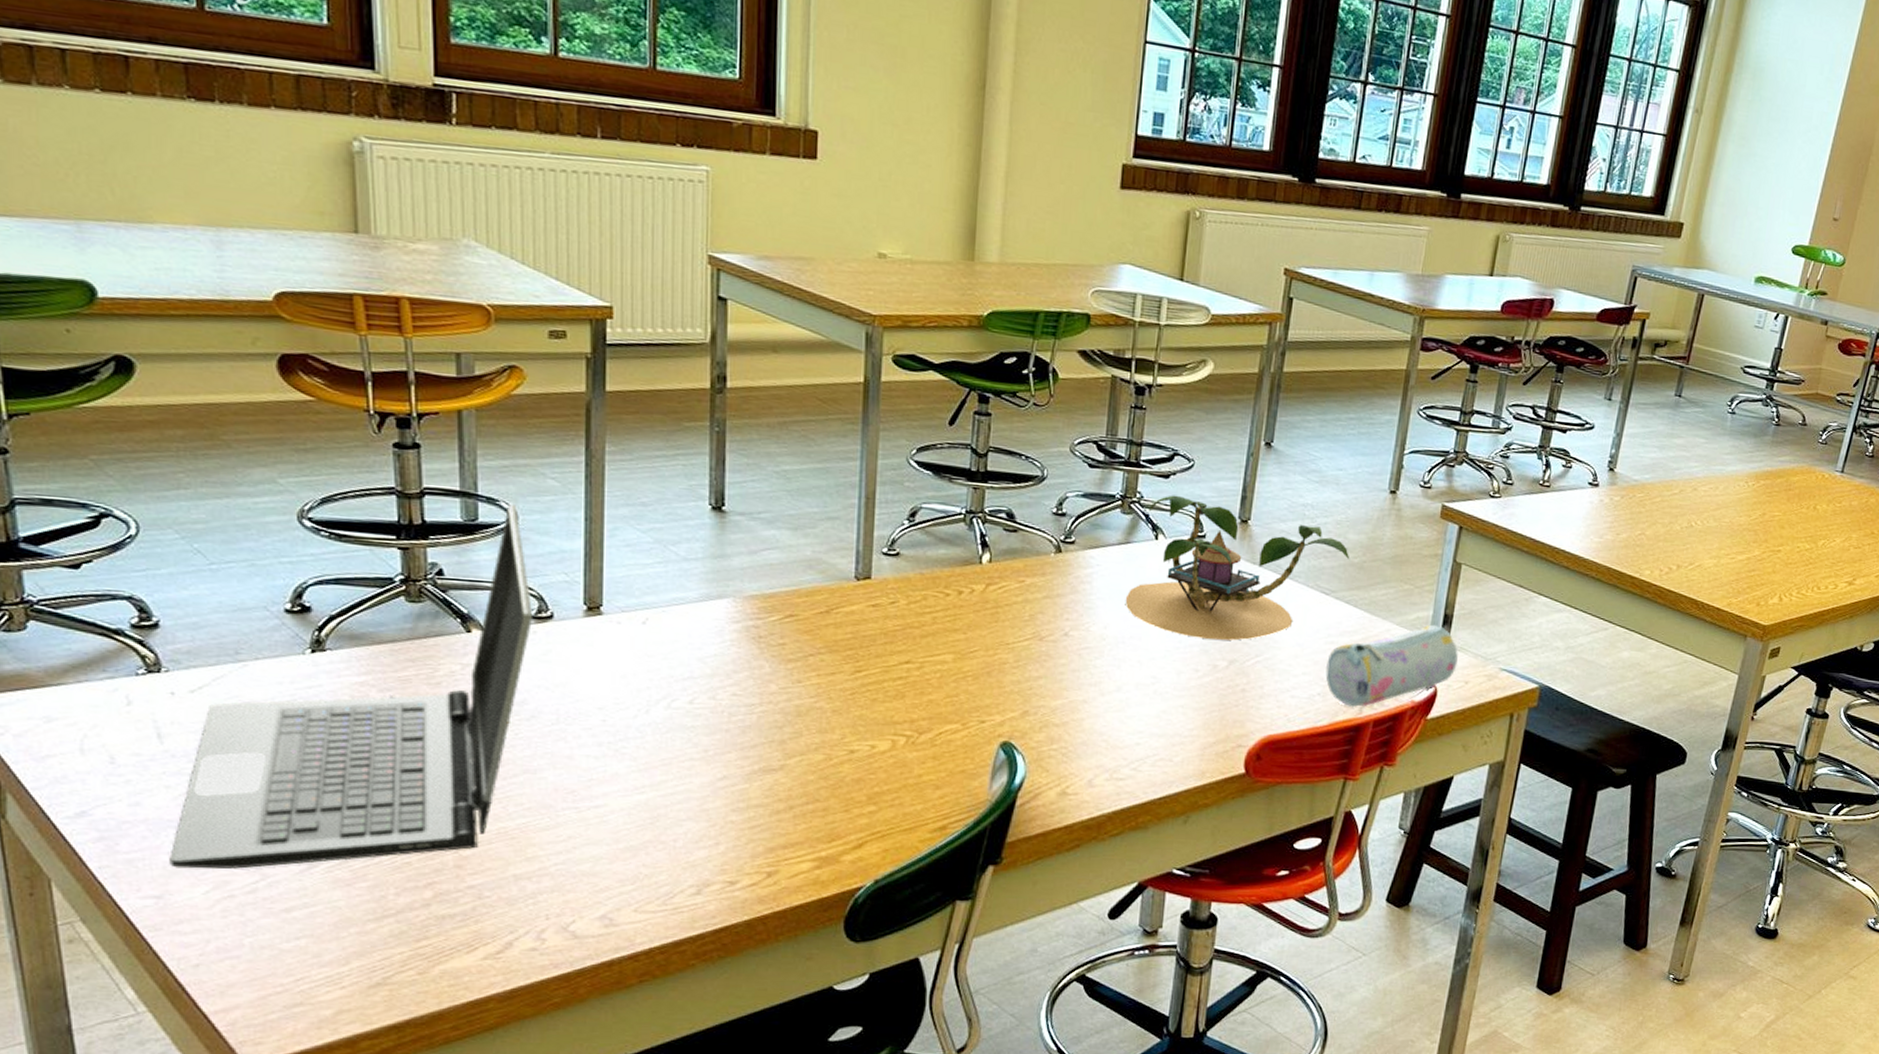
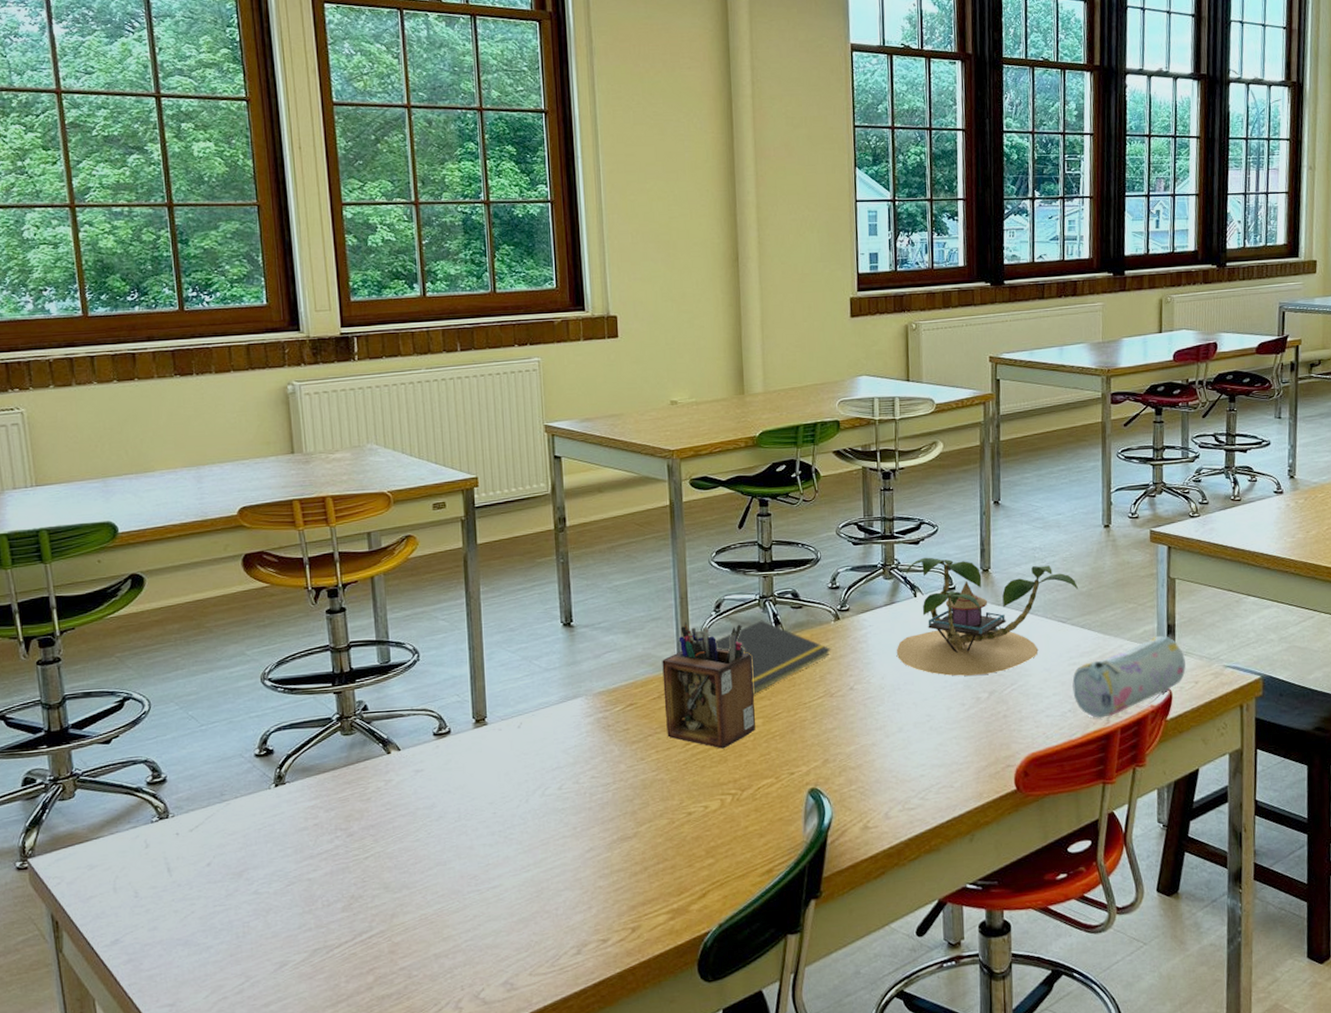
laptop computer: present [169,503,534,869] -> none [179,644,436,979]
desk organizer: none [833,526,948,683] -> present [662,621,755,749]
notepad: none [904,539,1047,625] -> present [715,620,831,694]

